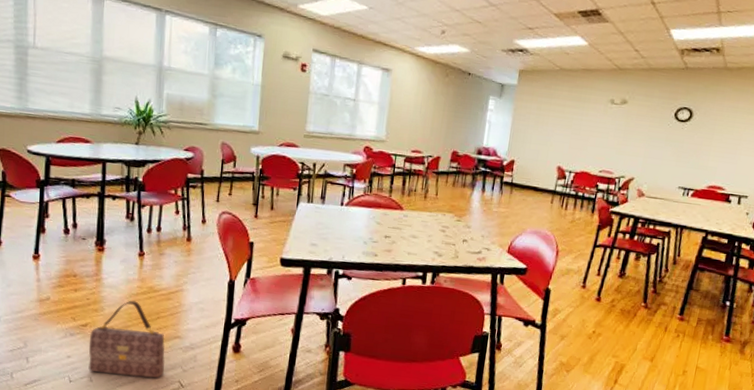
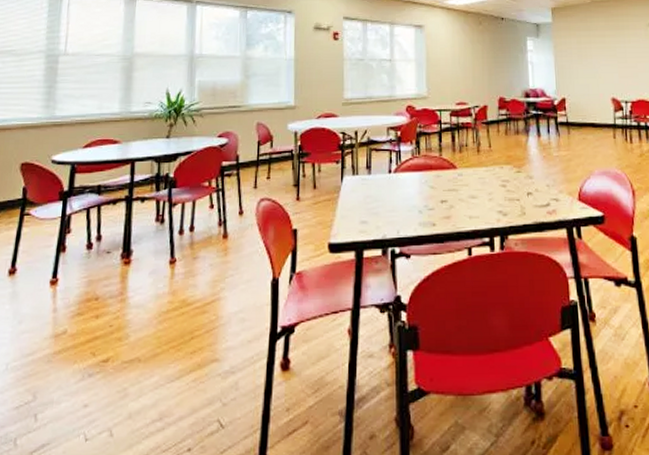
handbag: present [88,300,165,378] -> none [108,320,201,422]

